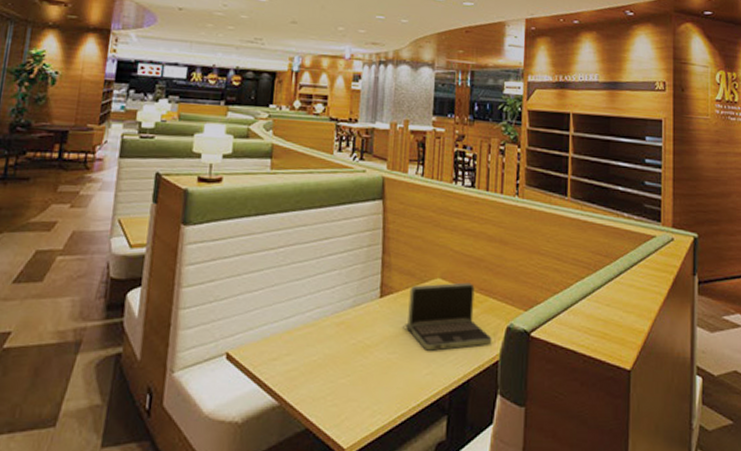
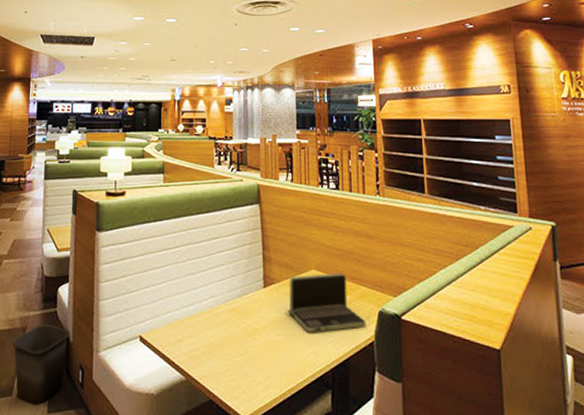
waste bin: none [60,337,138,438] -> present [11,324,70,405]

